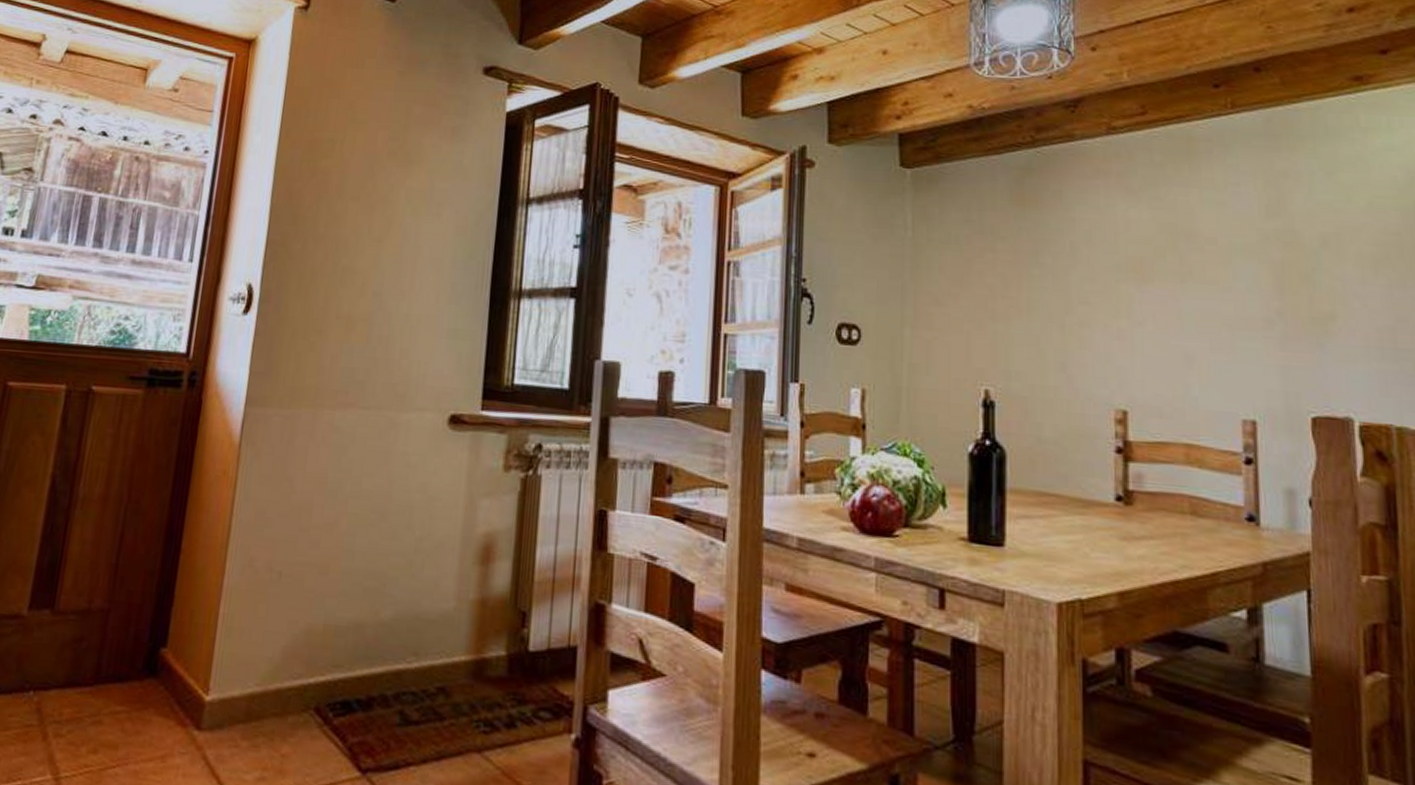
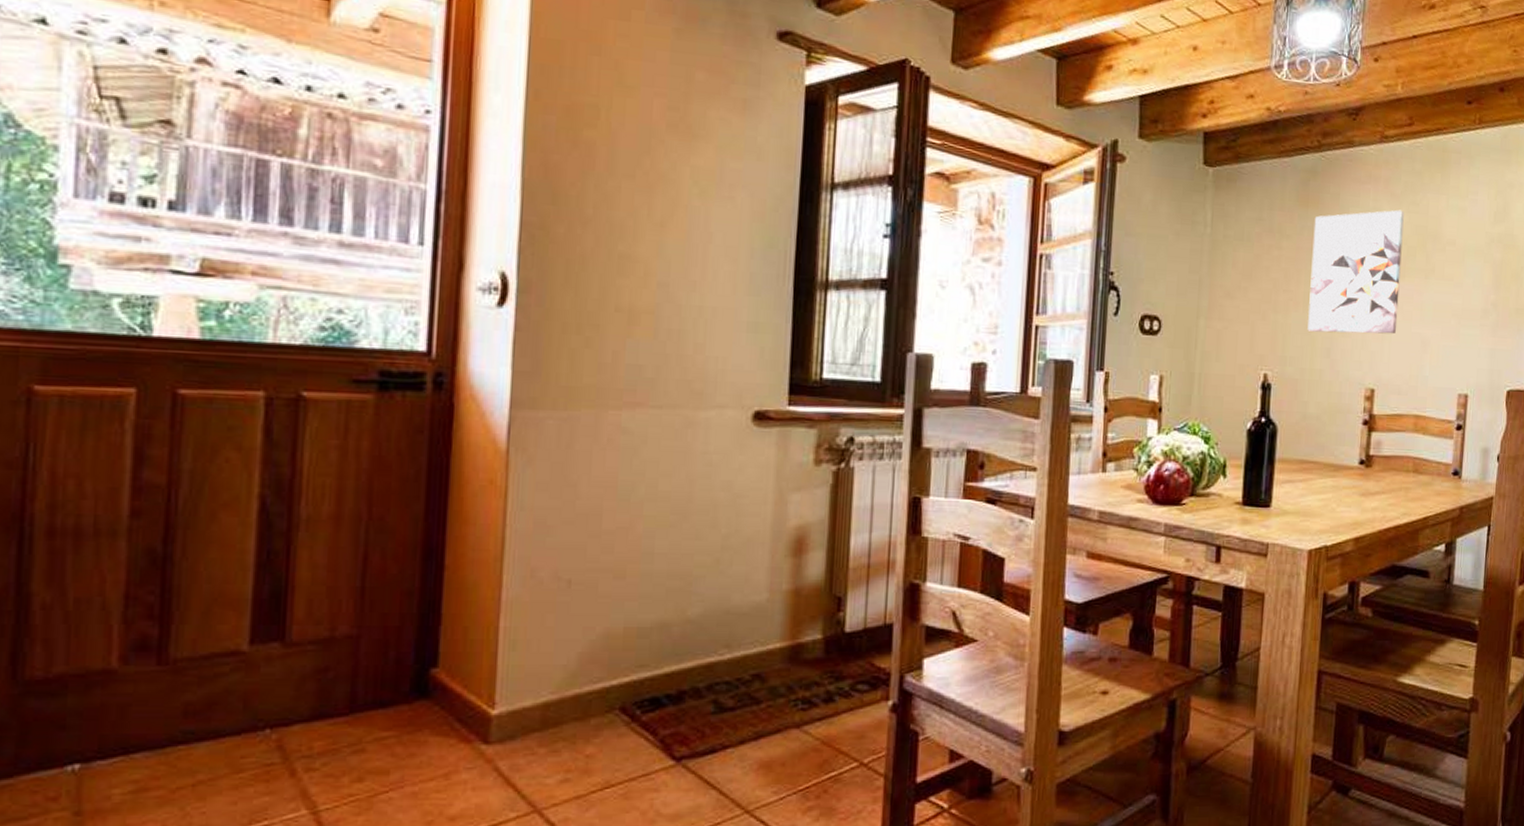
wall art: none [1033,206,1150,347] -> present [1307,210,1404,334]

